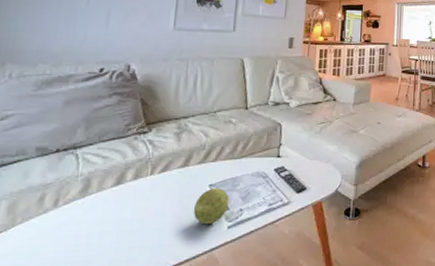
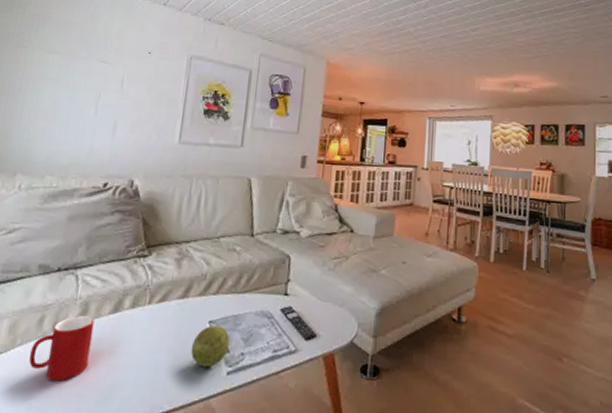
cup: none [31,189,98,252] -> present [29,315,95,381]

